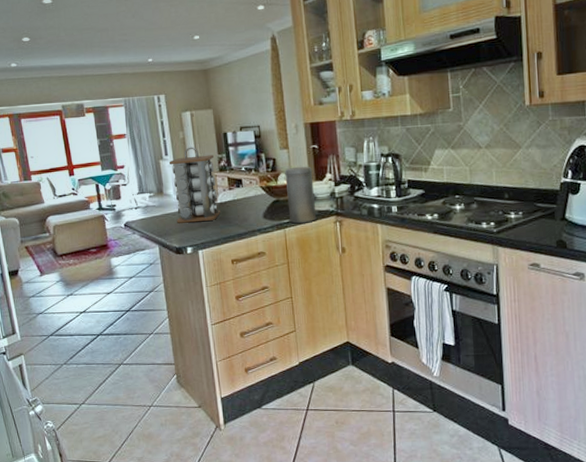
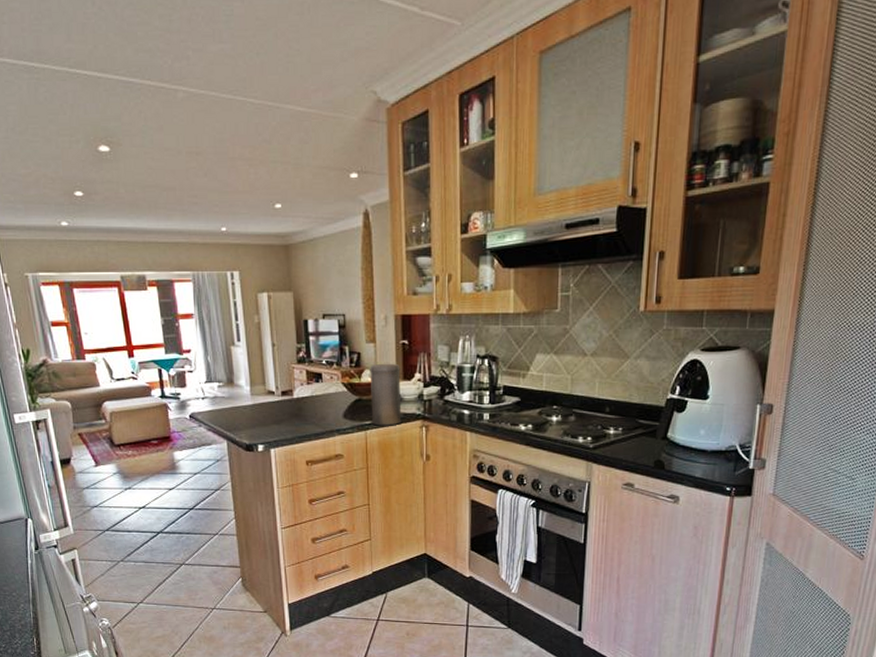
spice rack: present [168,147,220,223] -> none [241,333,296,418]

